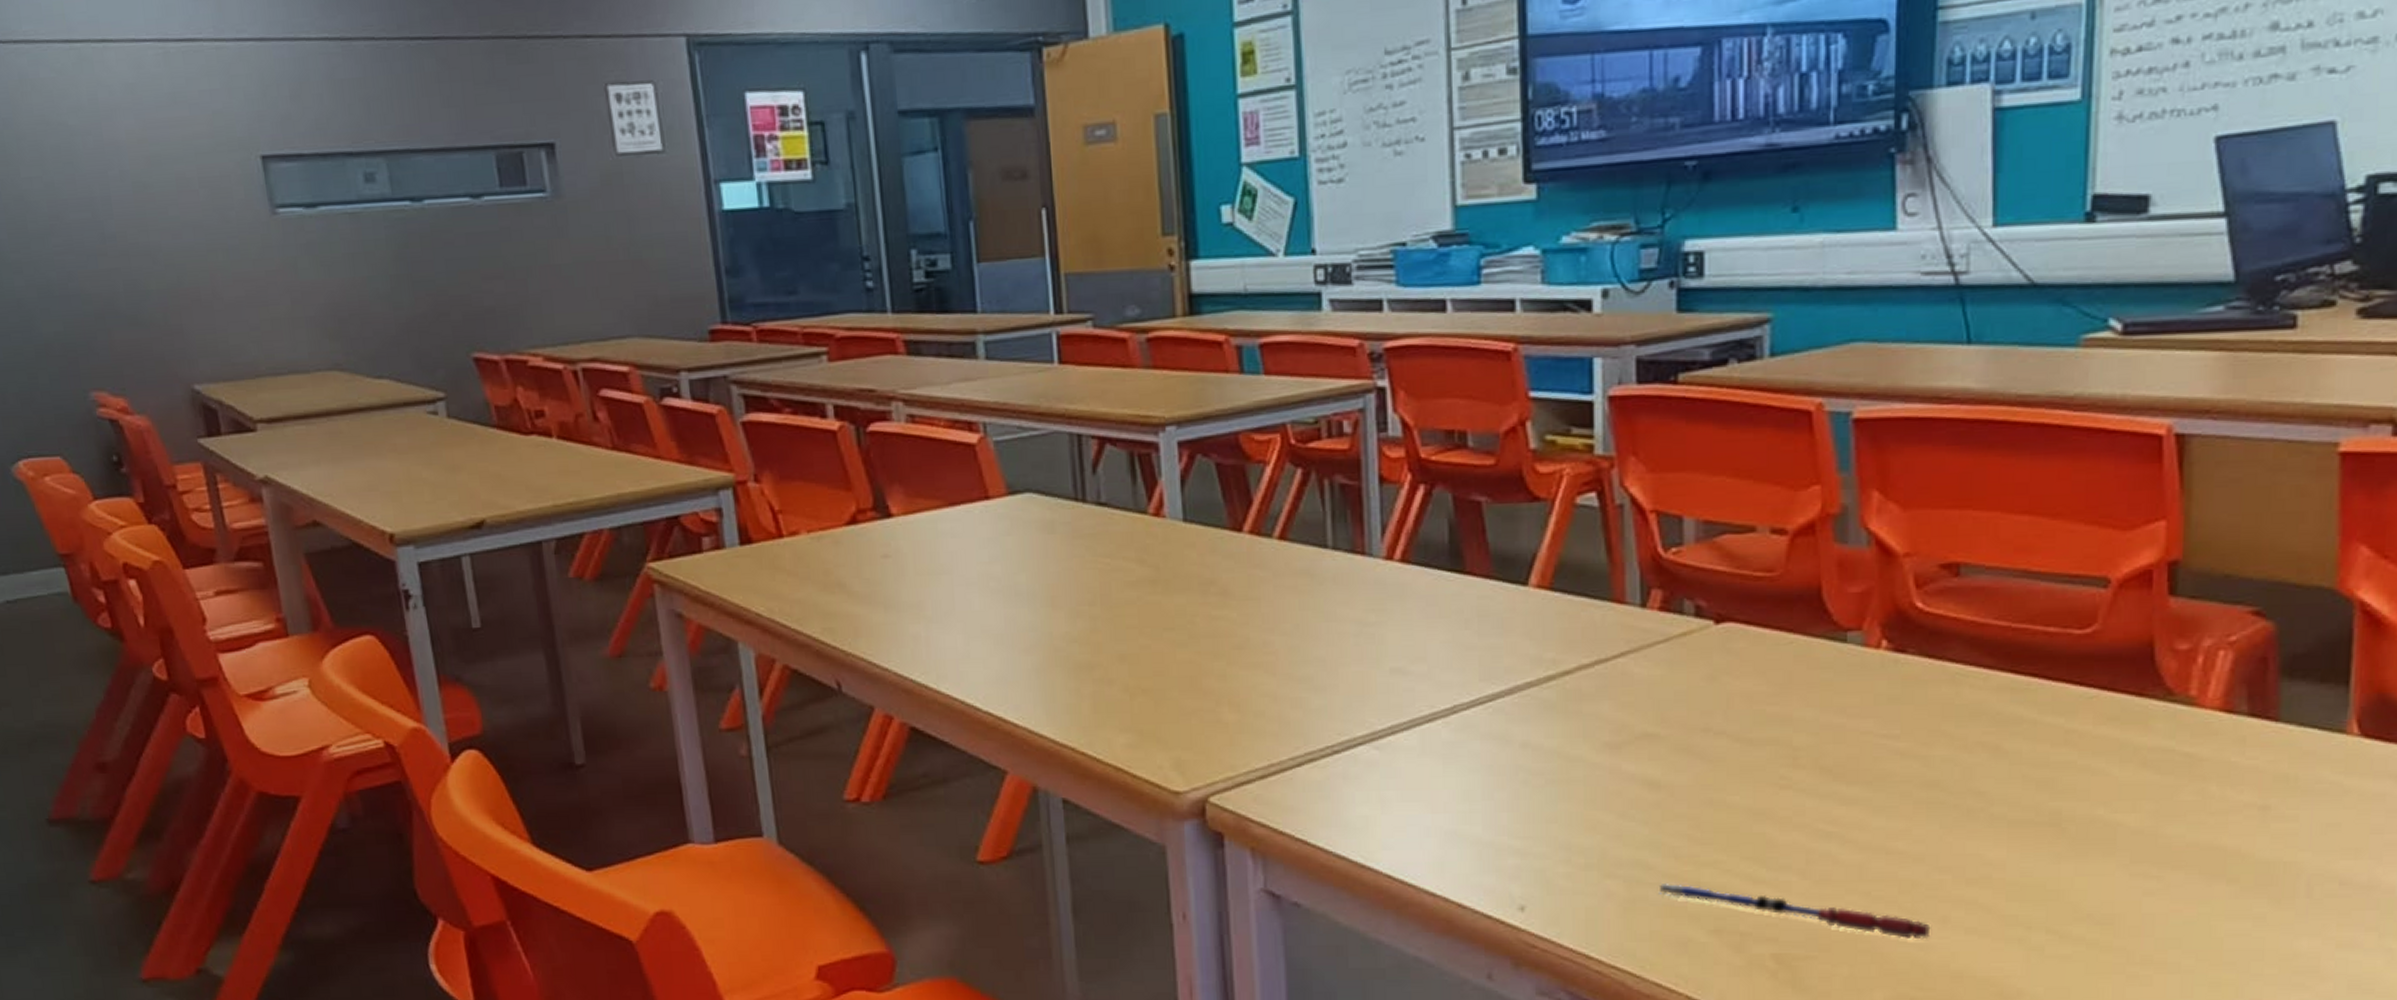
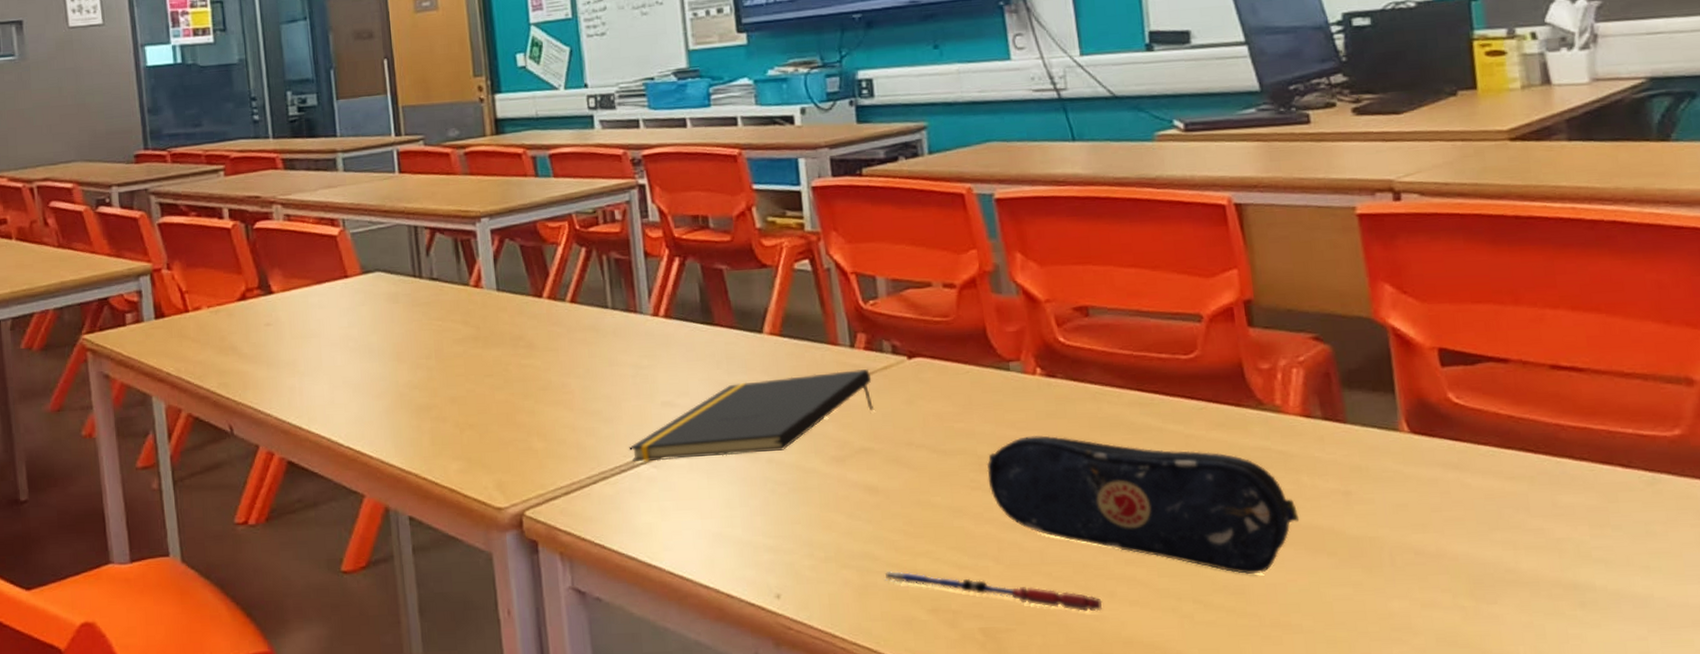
notepad: none [1345,635,1665,742] -> present [629,369,875,462]
pencil case: none [1802,724,2198,902] -> present [986,435,1300,575]

